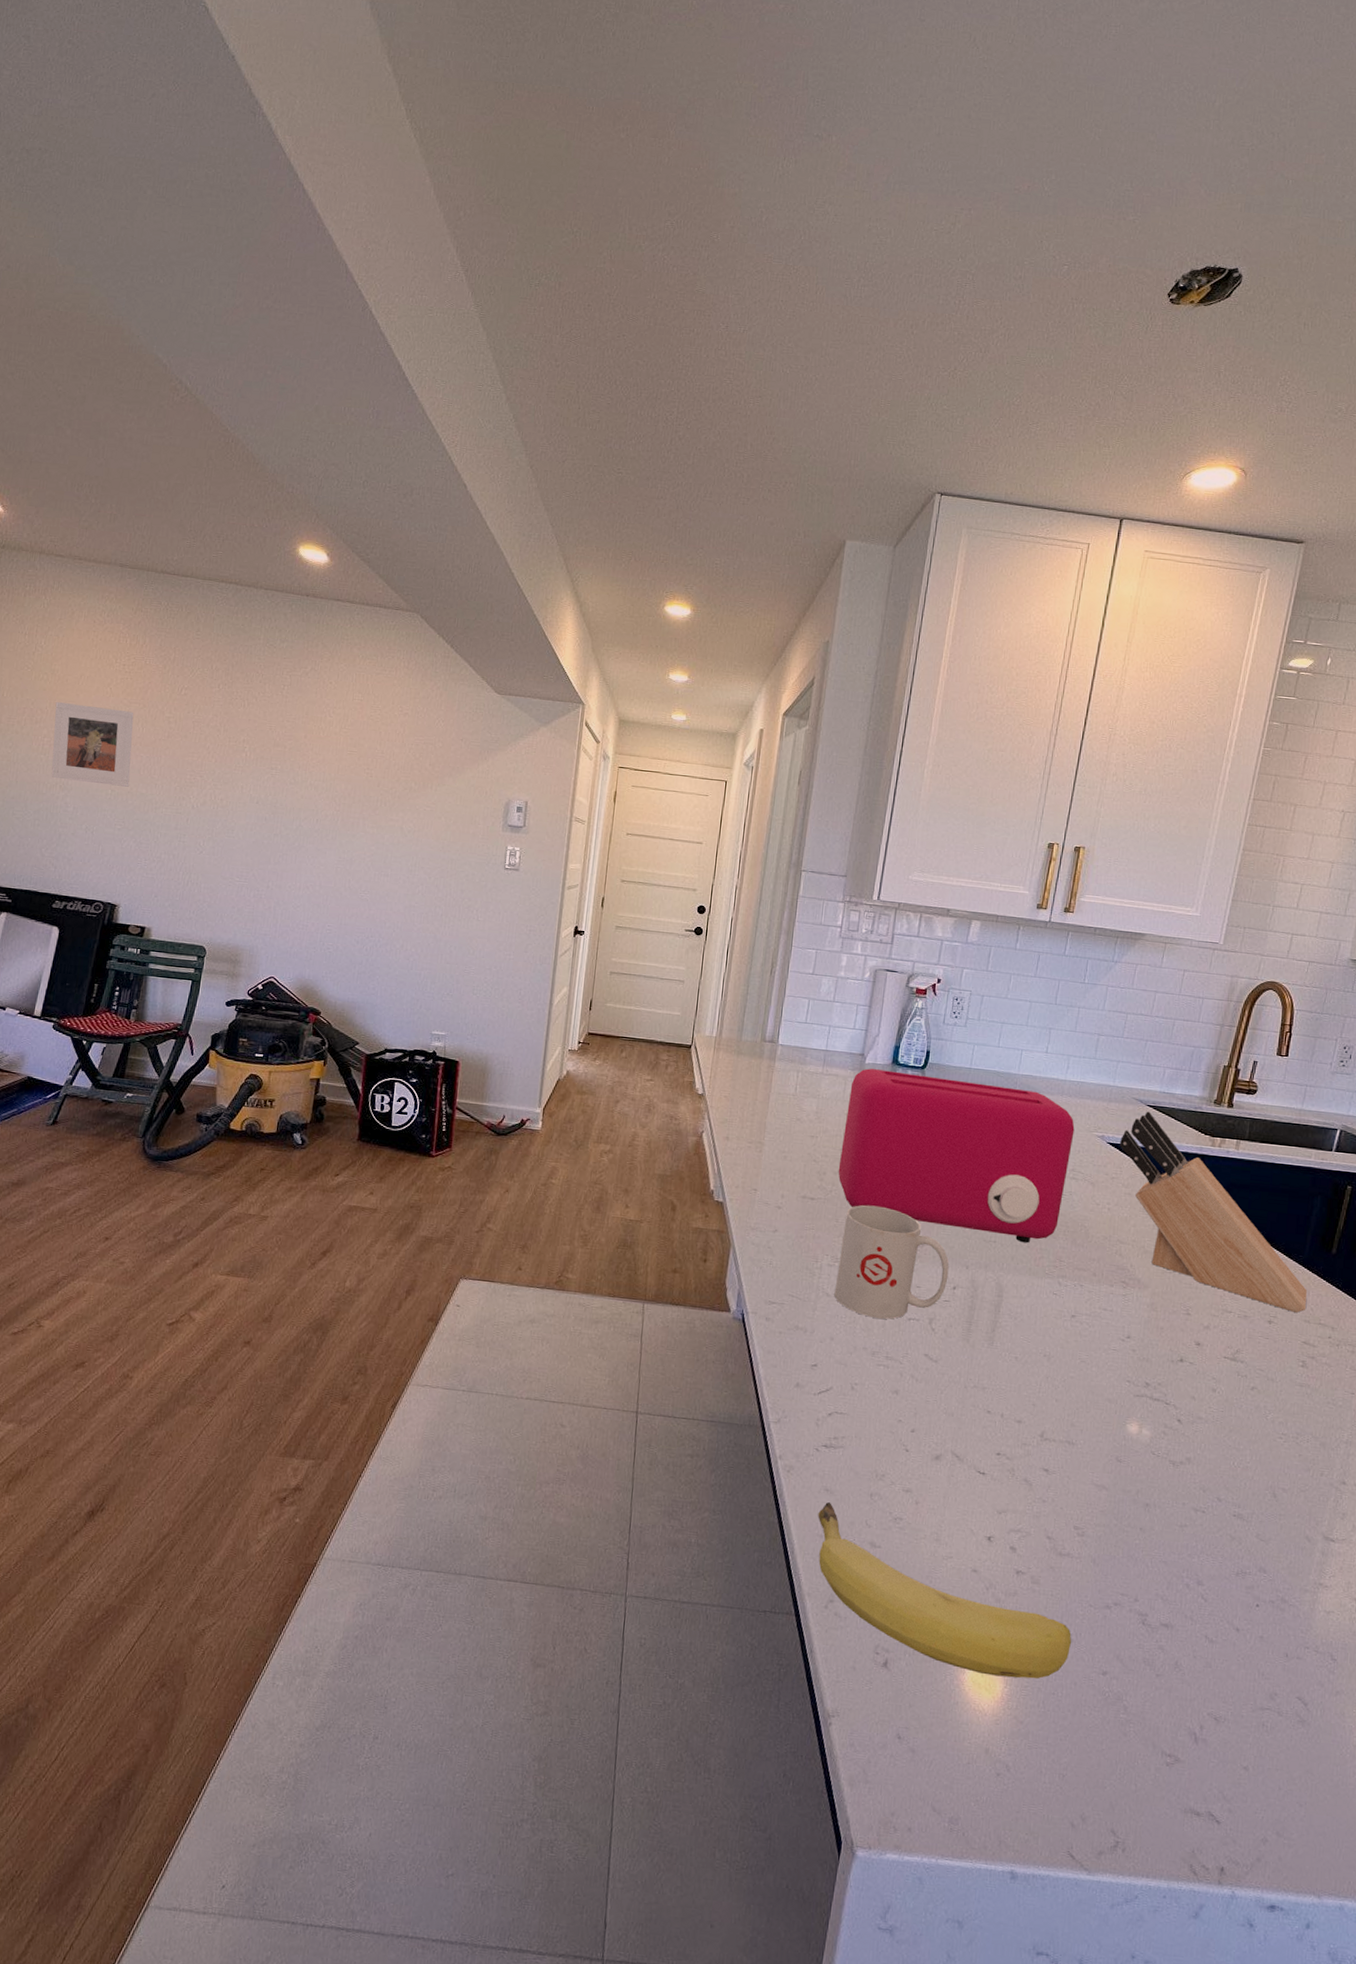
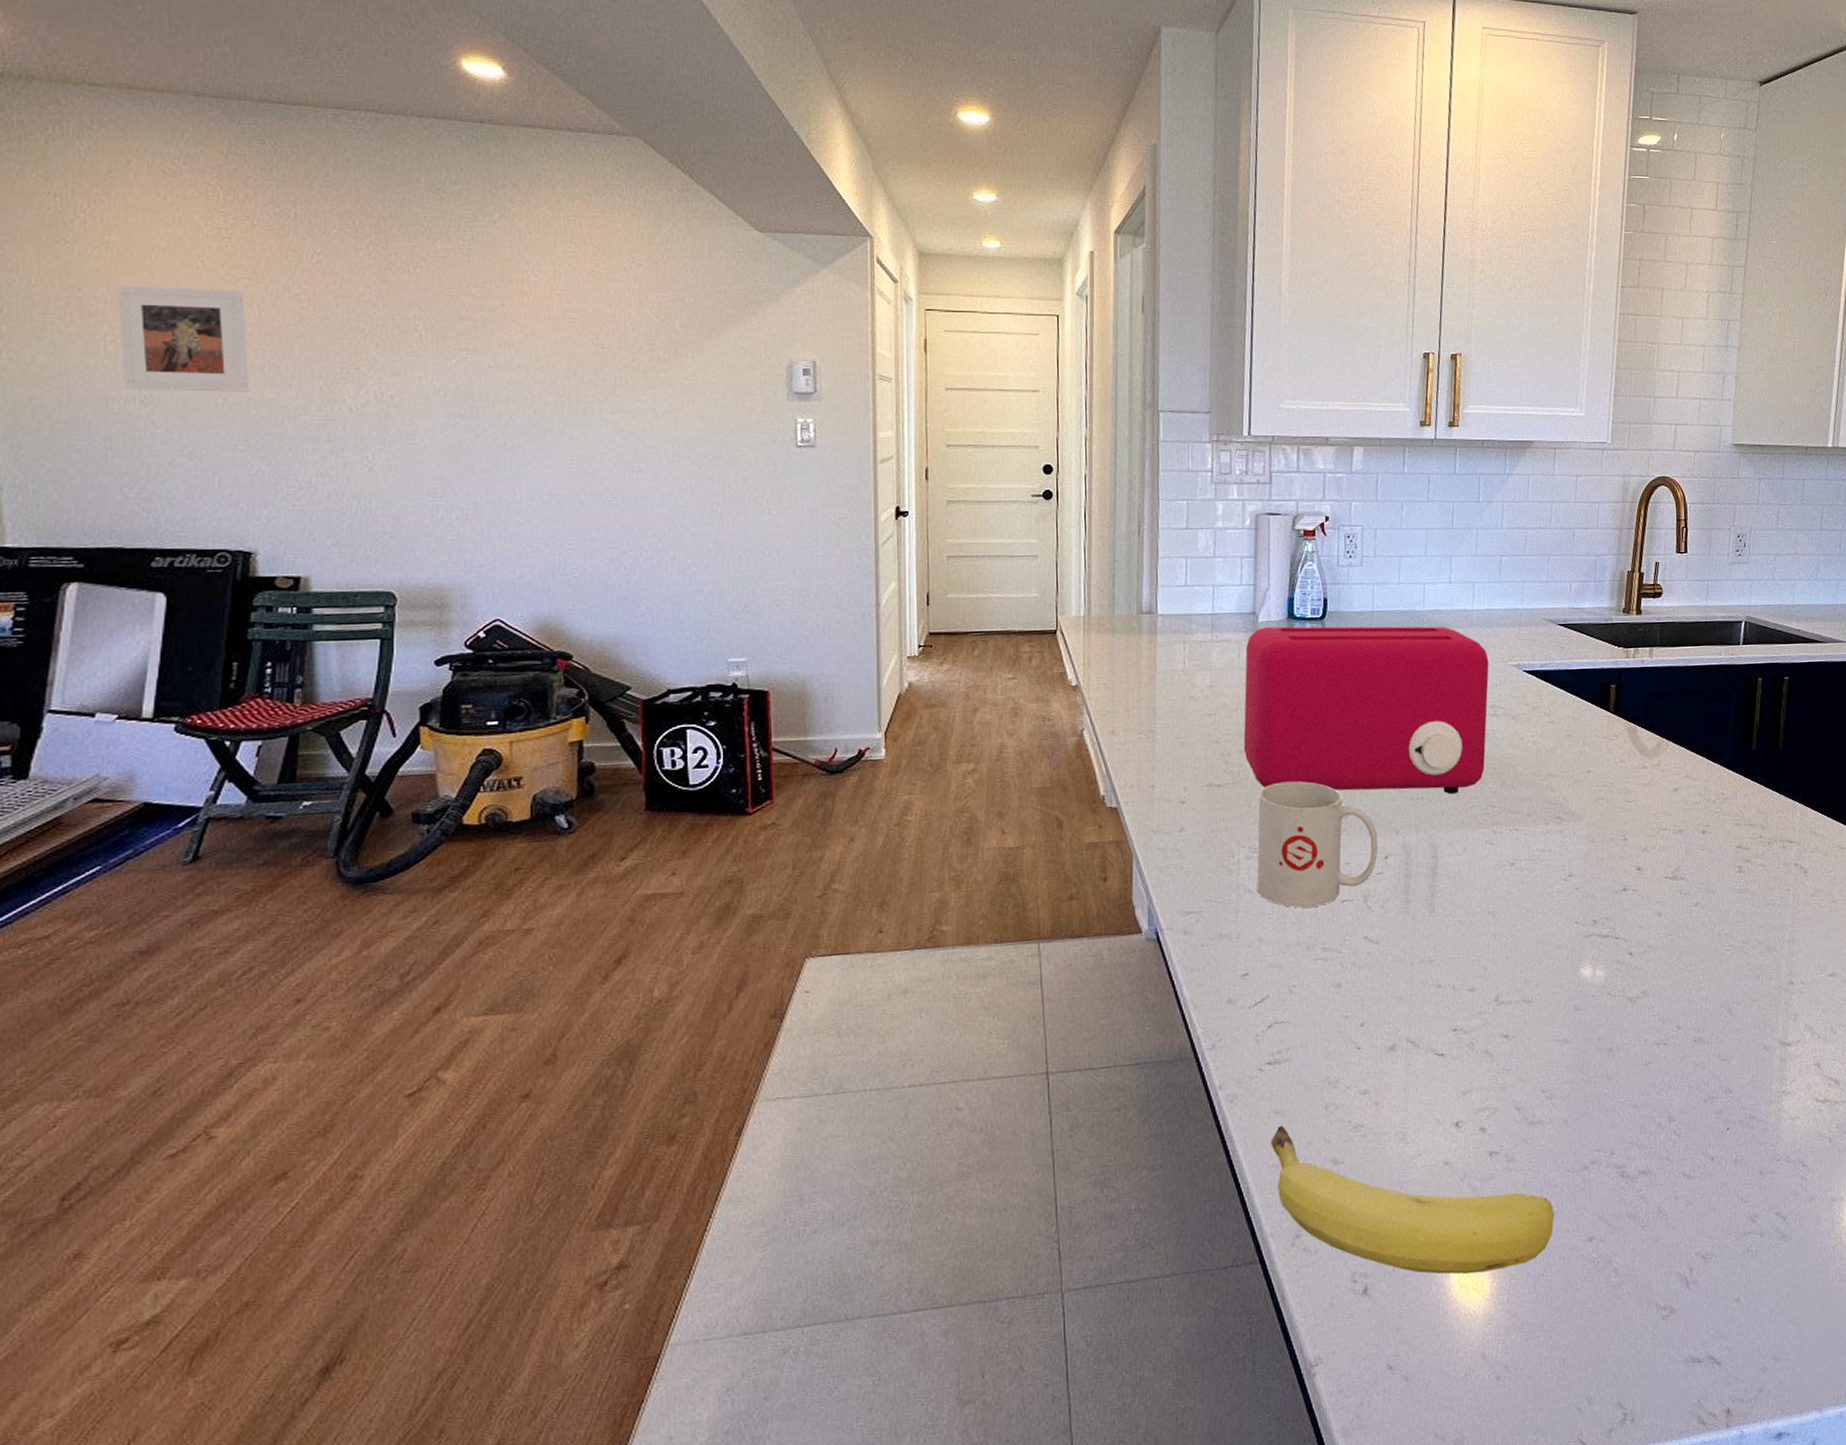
knife block: present [1120,1111,1307,1313] -> none [1536,631,1735,818]

